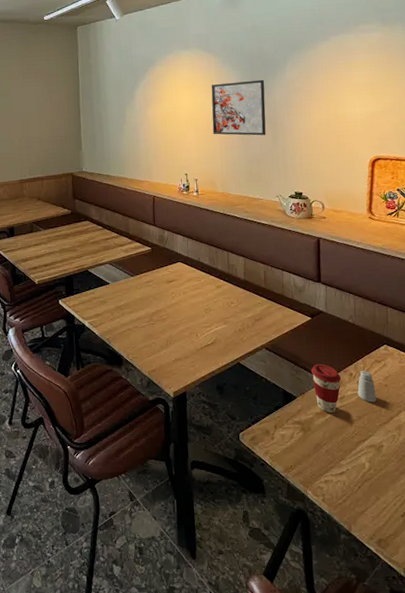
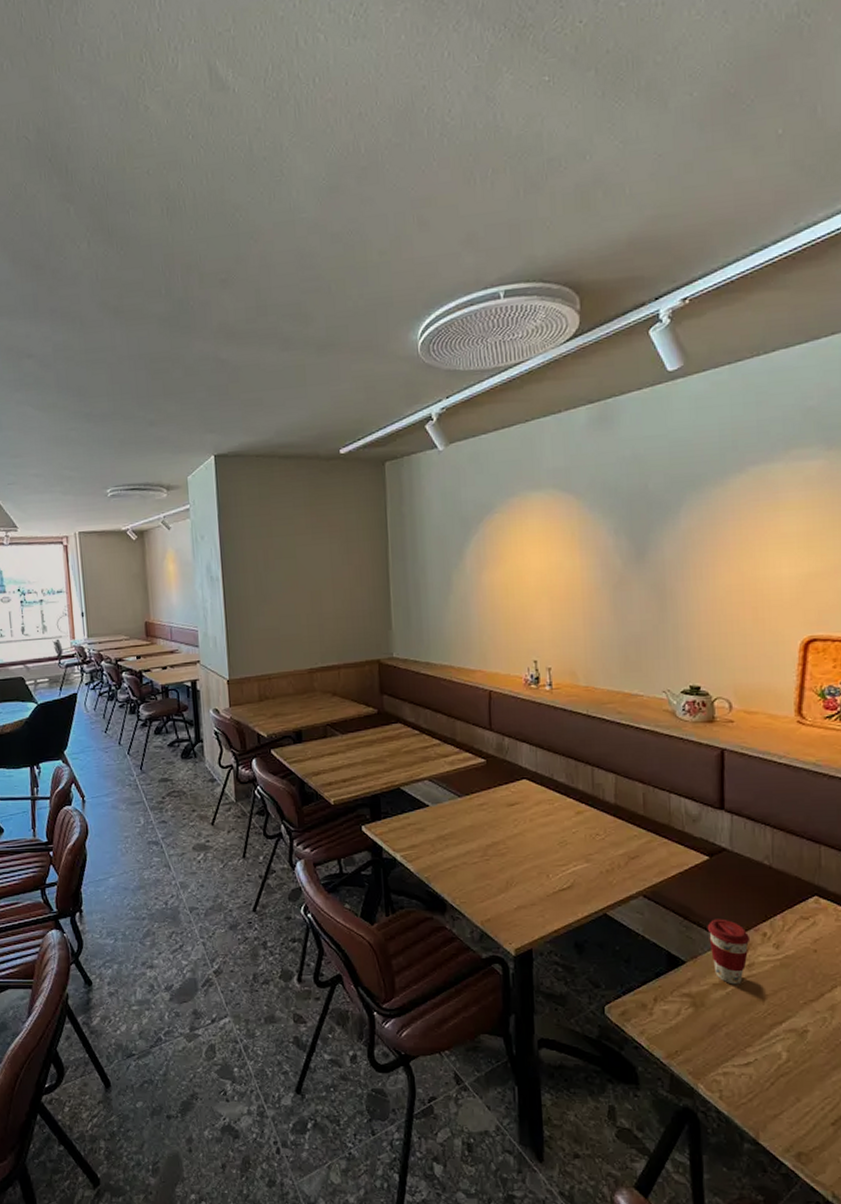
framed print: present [211,79,266,136] -> none [571,529,650,608]
saltshaker: present [357,370,376,403] -> none [773,929,800,973]

